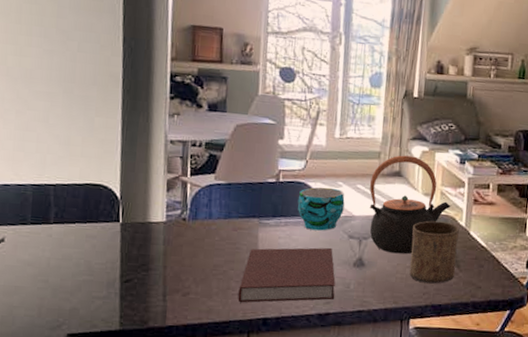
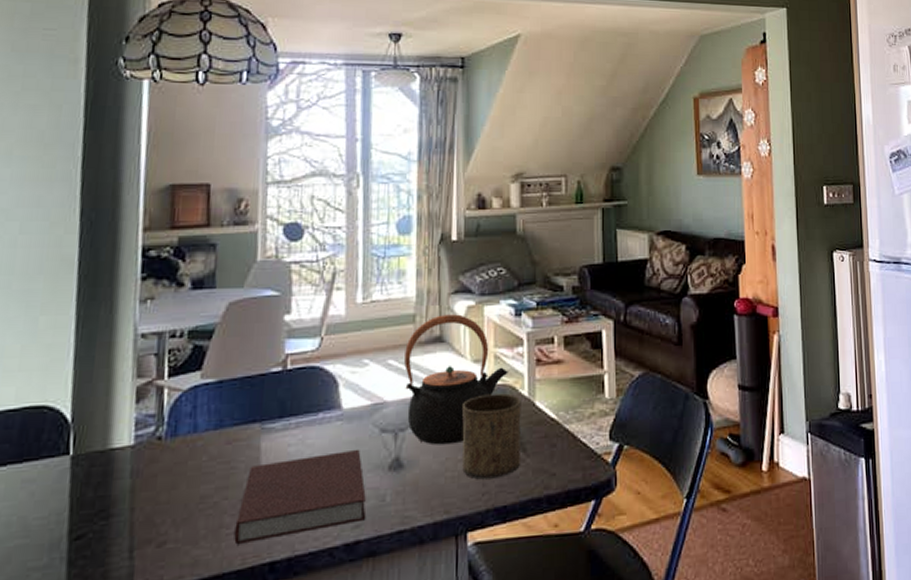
cup: present [297,187,345,231] -> none [311,368,373,429]

